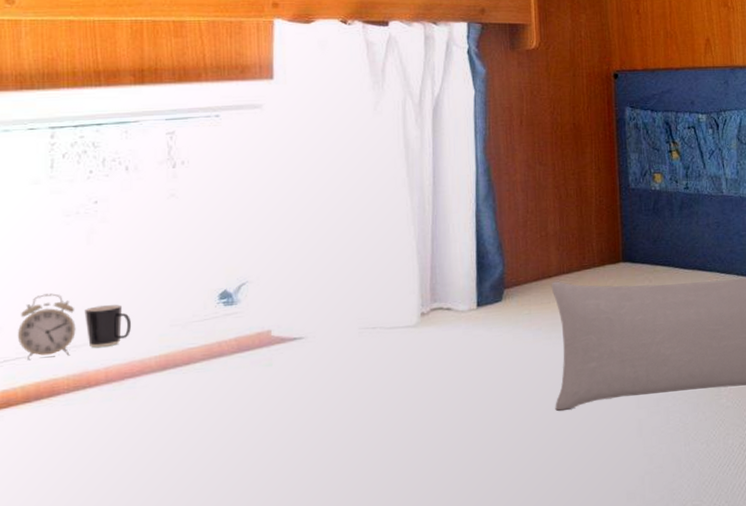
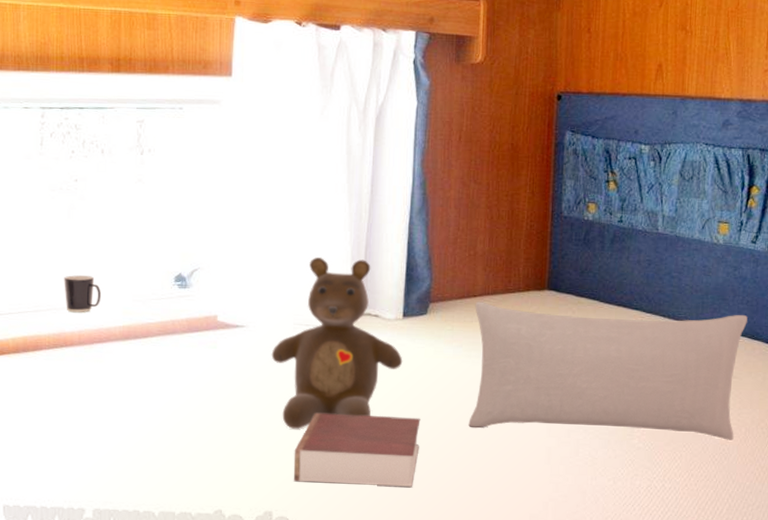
alarm clock: present [17,293,76,359] -> none [10,259,57,315]
teddy bear: none [335,253,481,441] -> present [271,257,403,429]
book: none [368,409,506,498] -> present [293,412,421,487]

